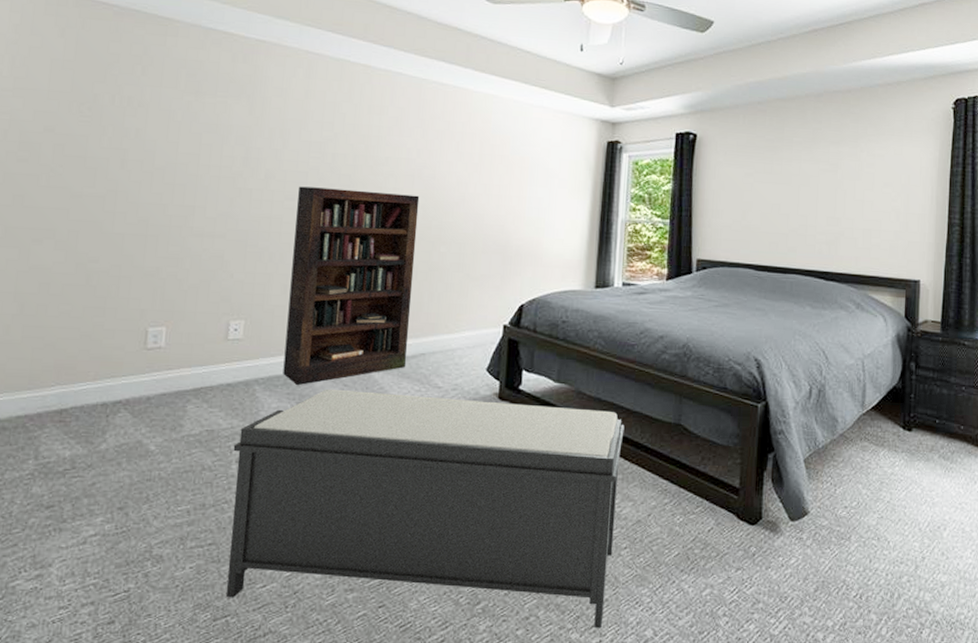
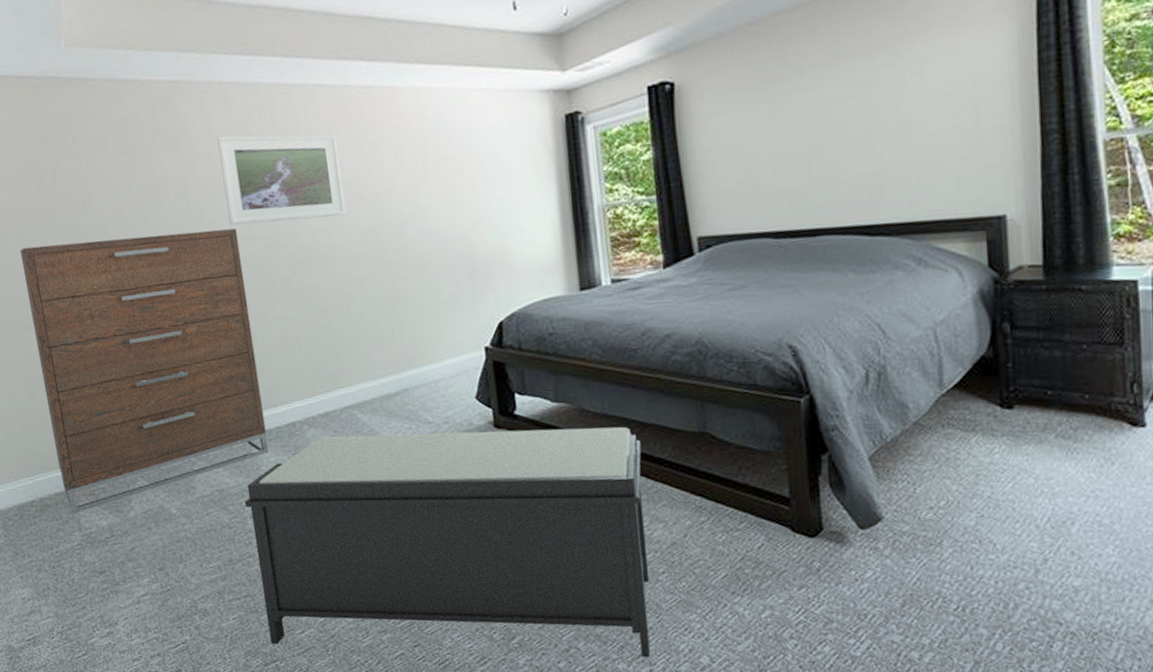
dresser: none [29,161,291,441] -> present [20,228,269,514]
bookcase: present [283,186,420,385] -> none [245,219,391,437]
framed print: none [285,97,406,189] -> present [217,134,346,225]

